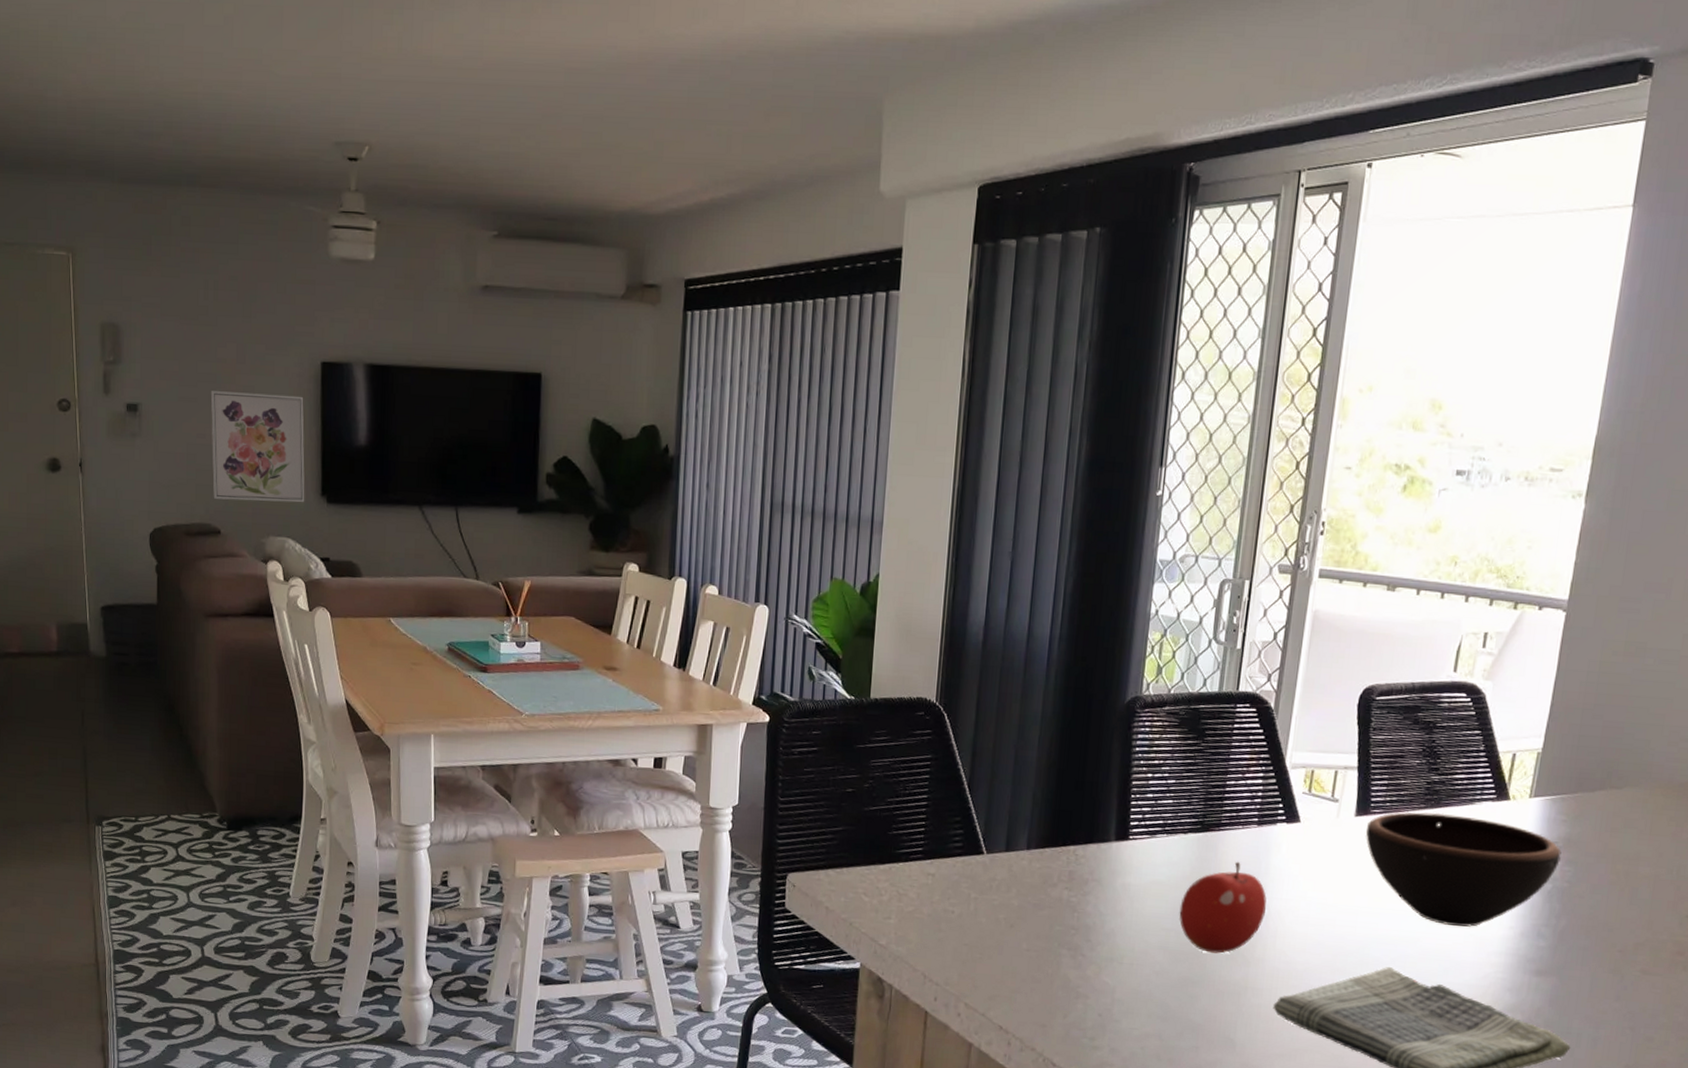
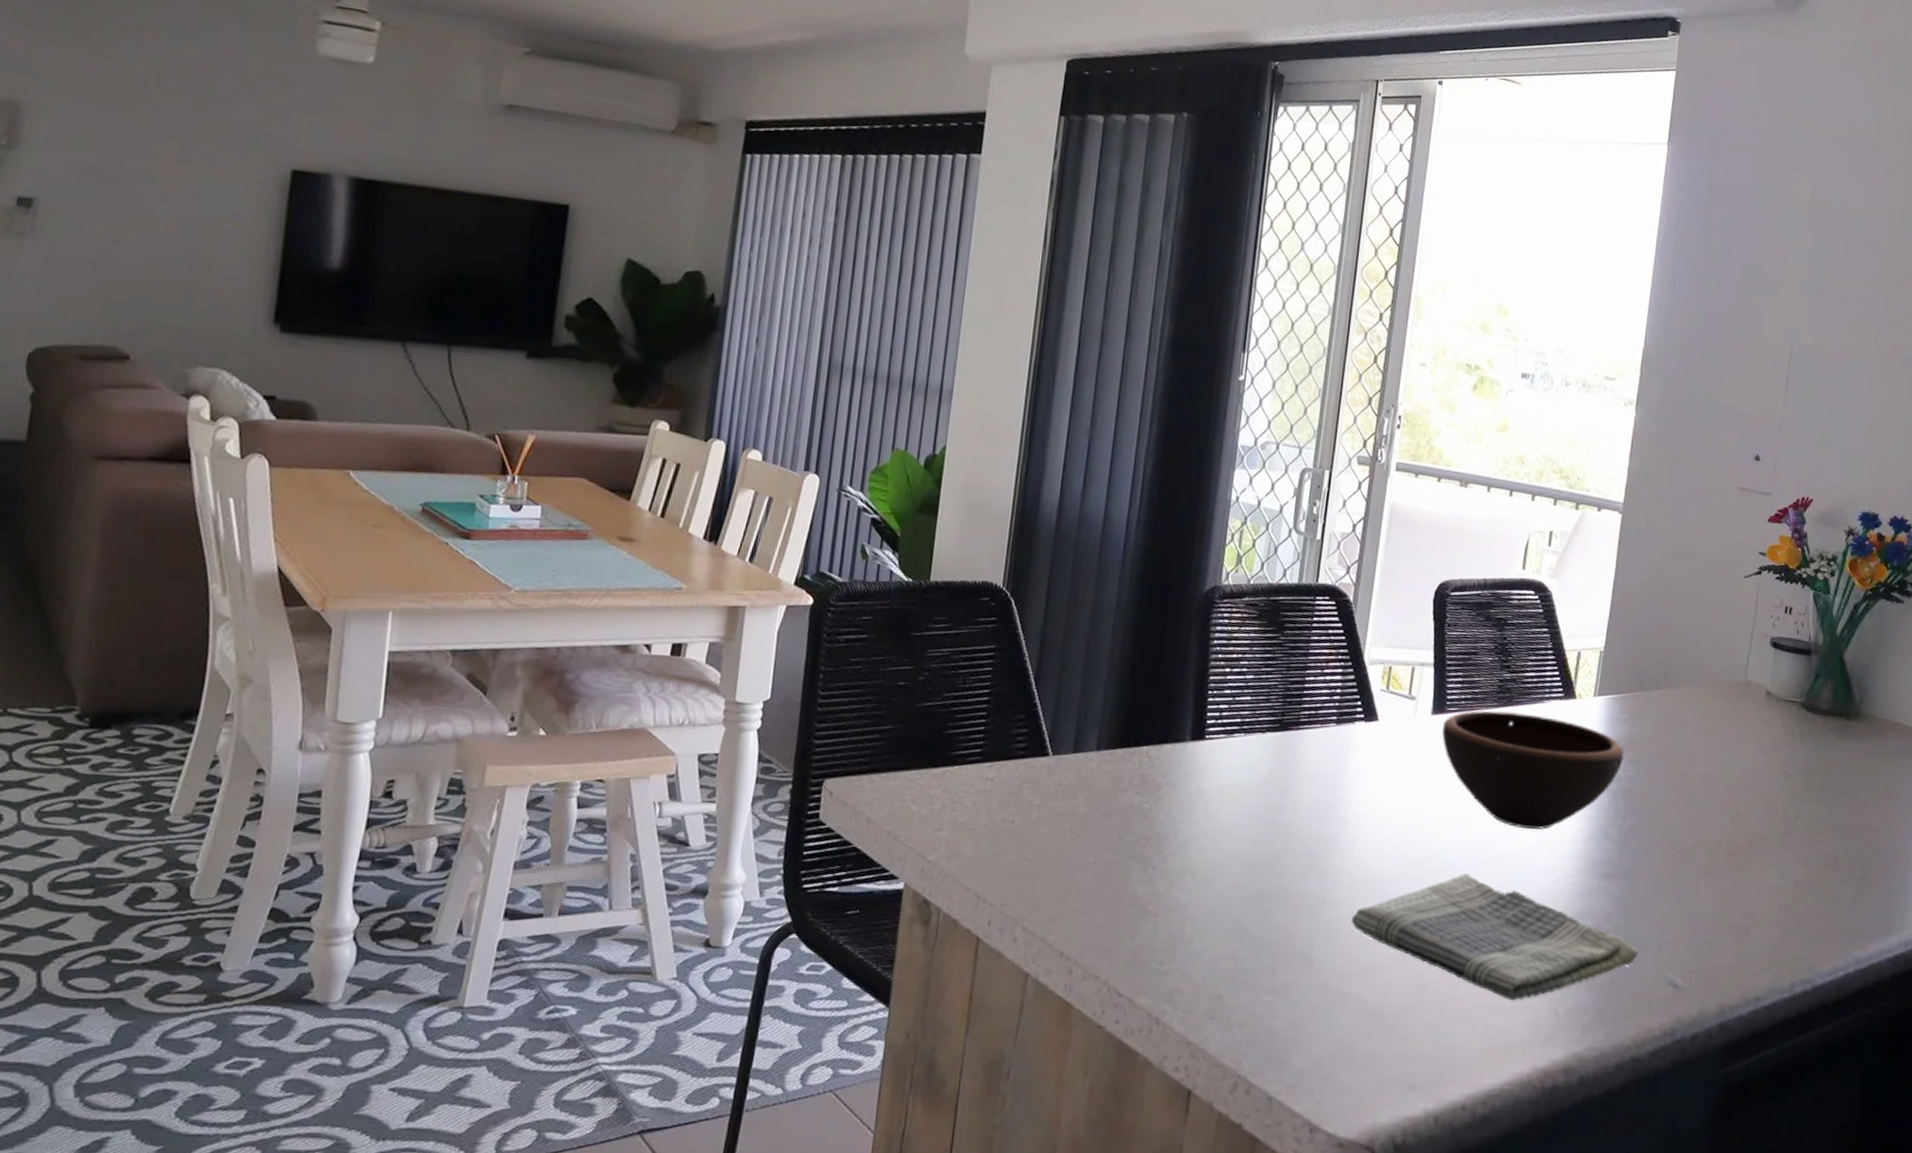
wall art: present [210,391,305,503] -> none [124,191,264,330]
fruit: present [1179,861,1267,954] -> none [1256,762,1346,863]

